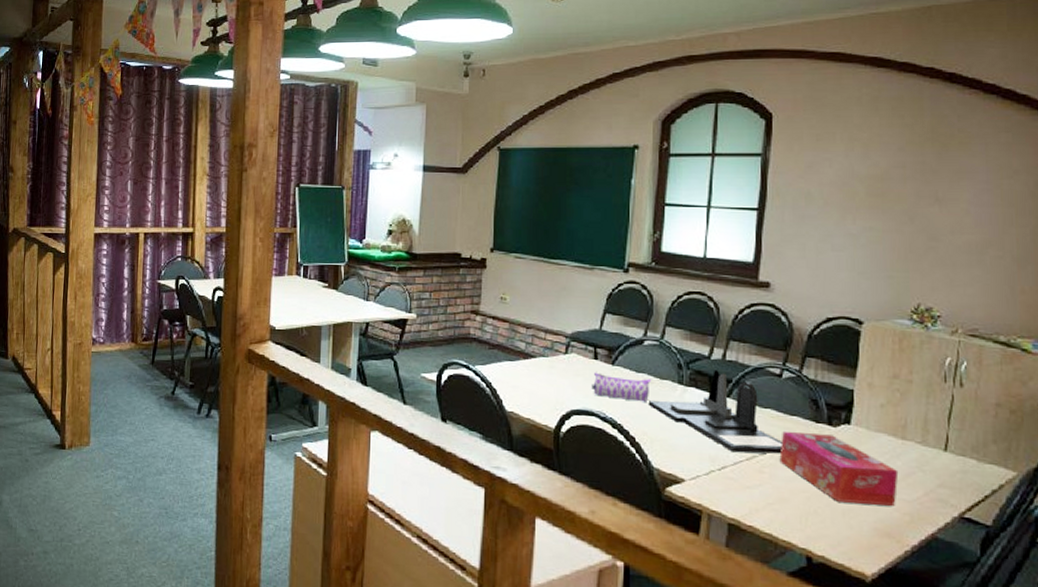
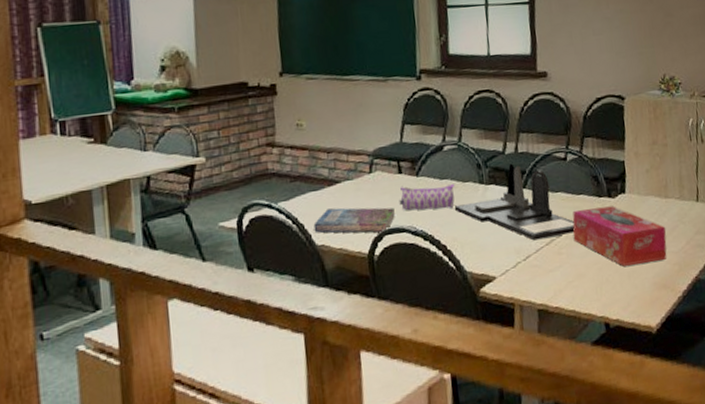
book: none [505,380,586,412] -> present [313,207,395,234]

